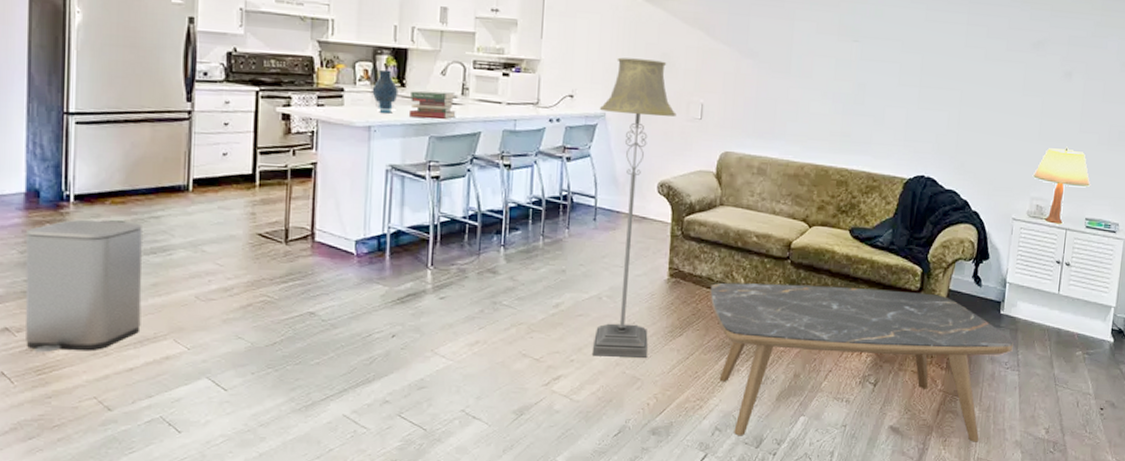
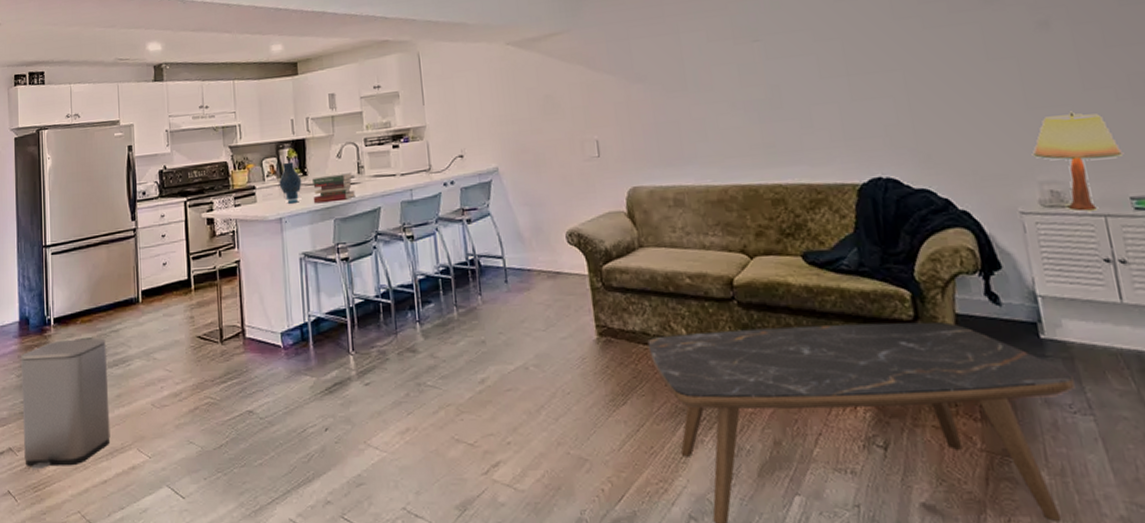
floor lamp: present [593,57,677,358] -> none [490,103,590,436]

